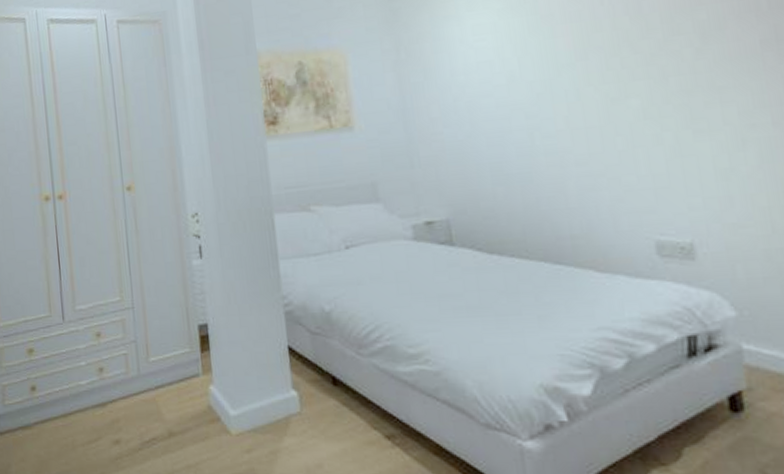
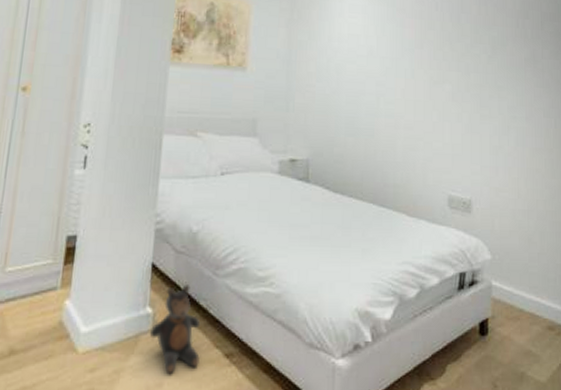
teddy bear: none [298,366,358,455] -> present [149,285,201,373]

